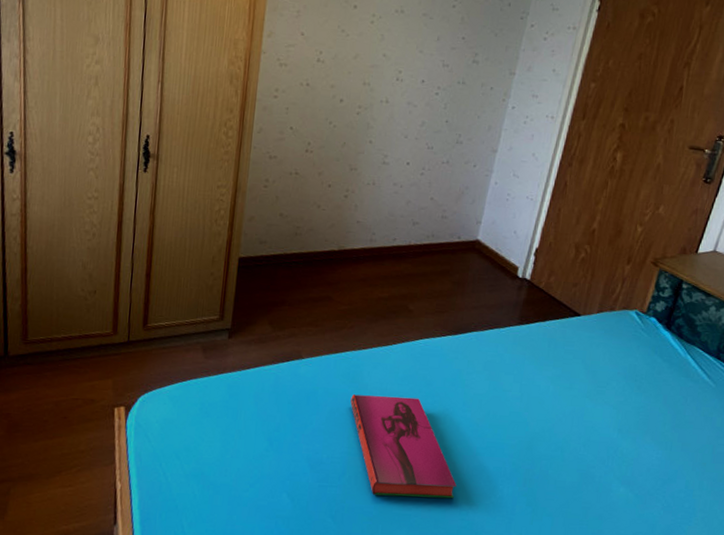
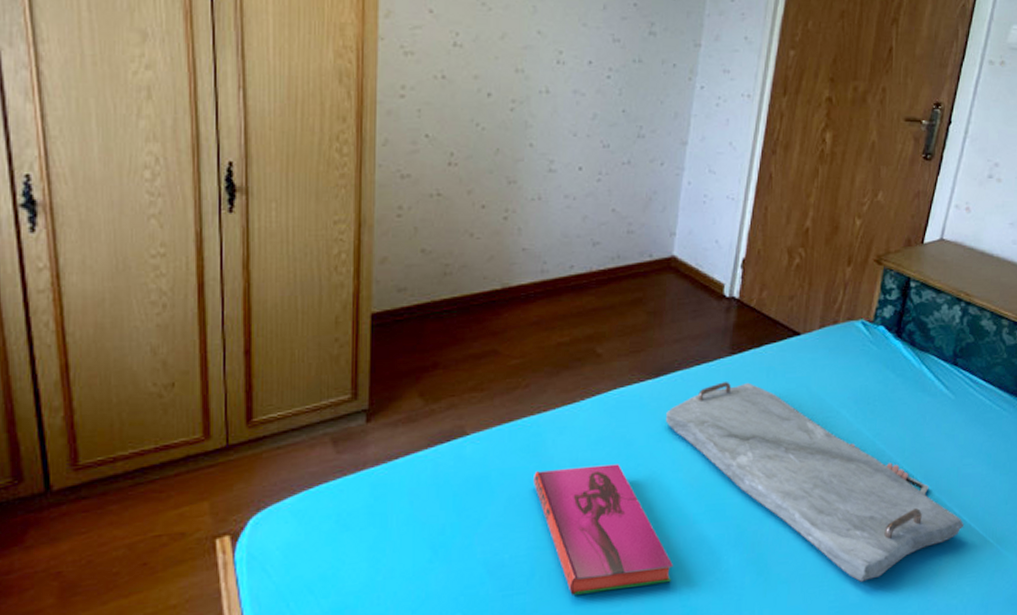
serving tray: none [460,345,715,527] -> present [665,382,964,582]

